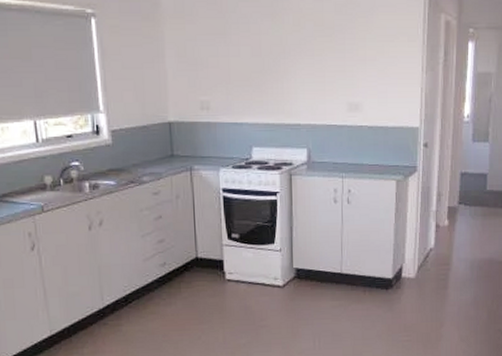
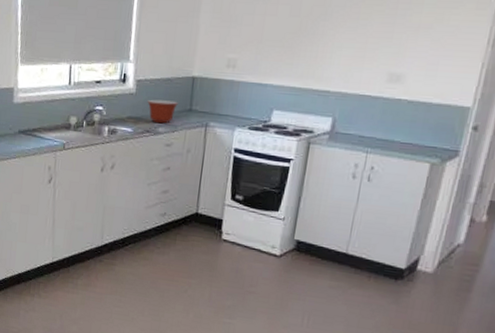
mixing bowl: none [126,148,159,173] -> present [147,99,178,124]

